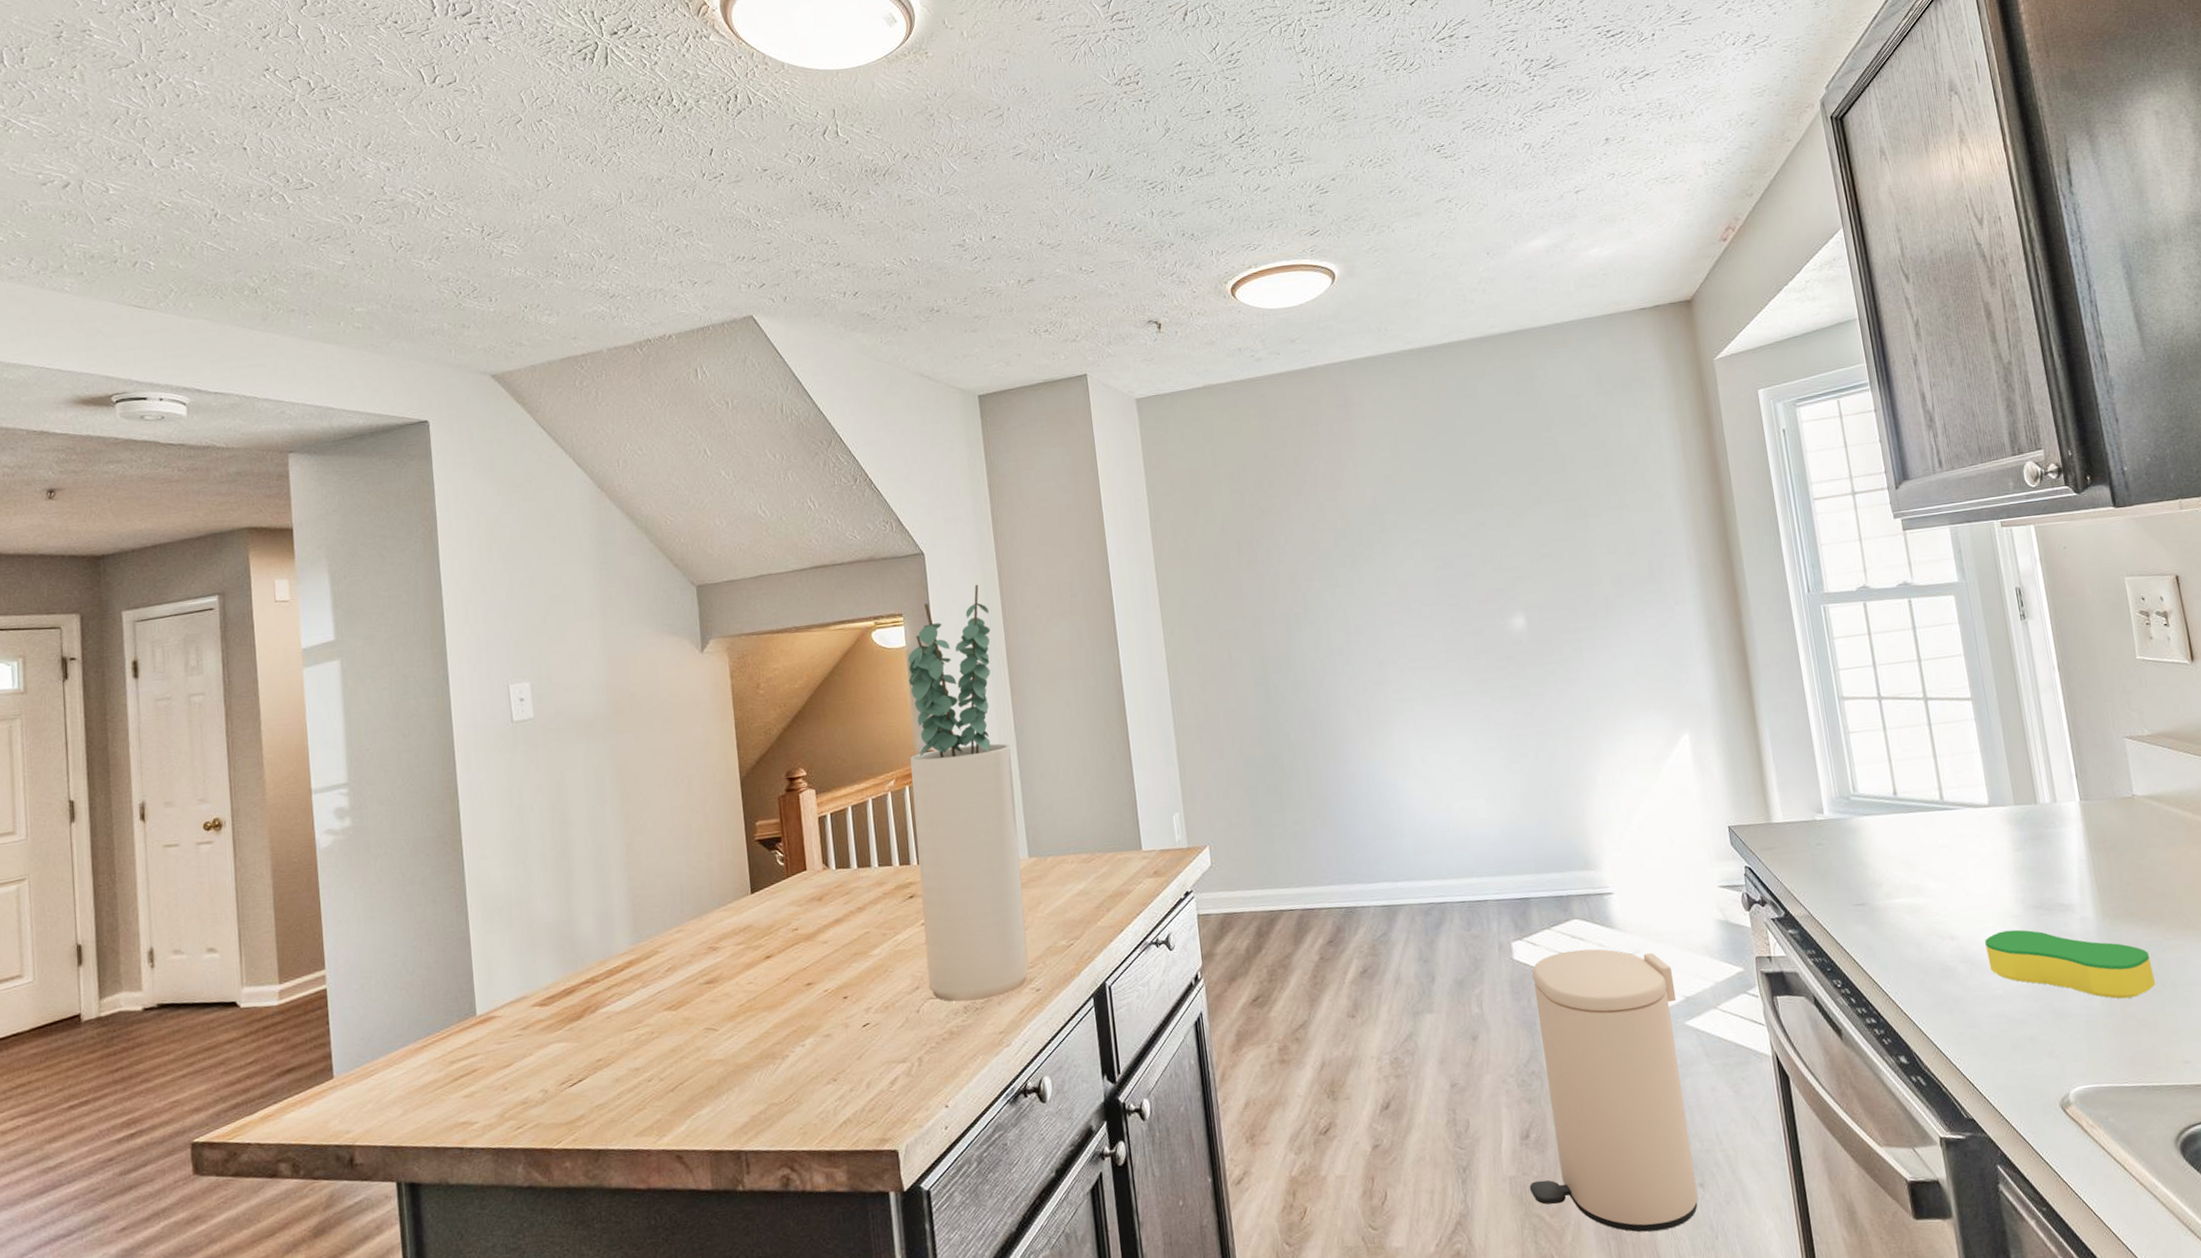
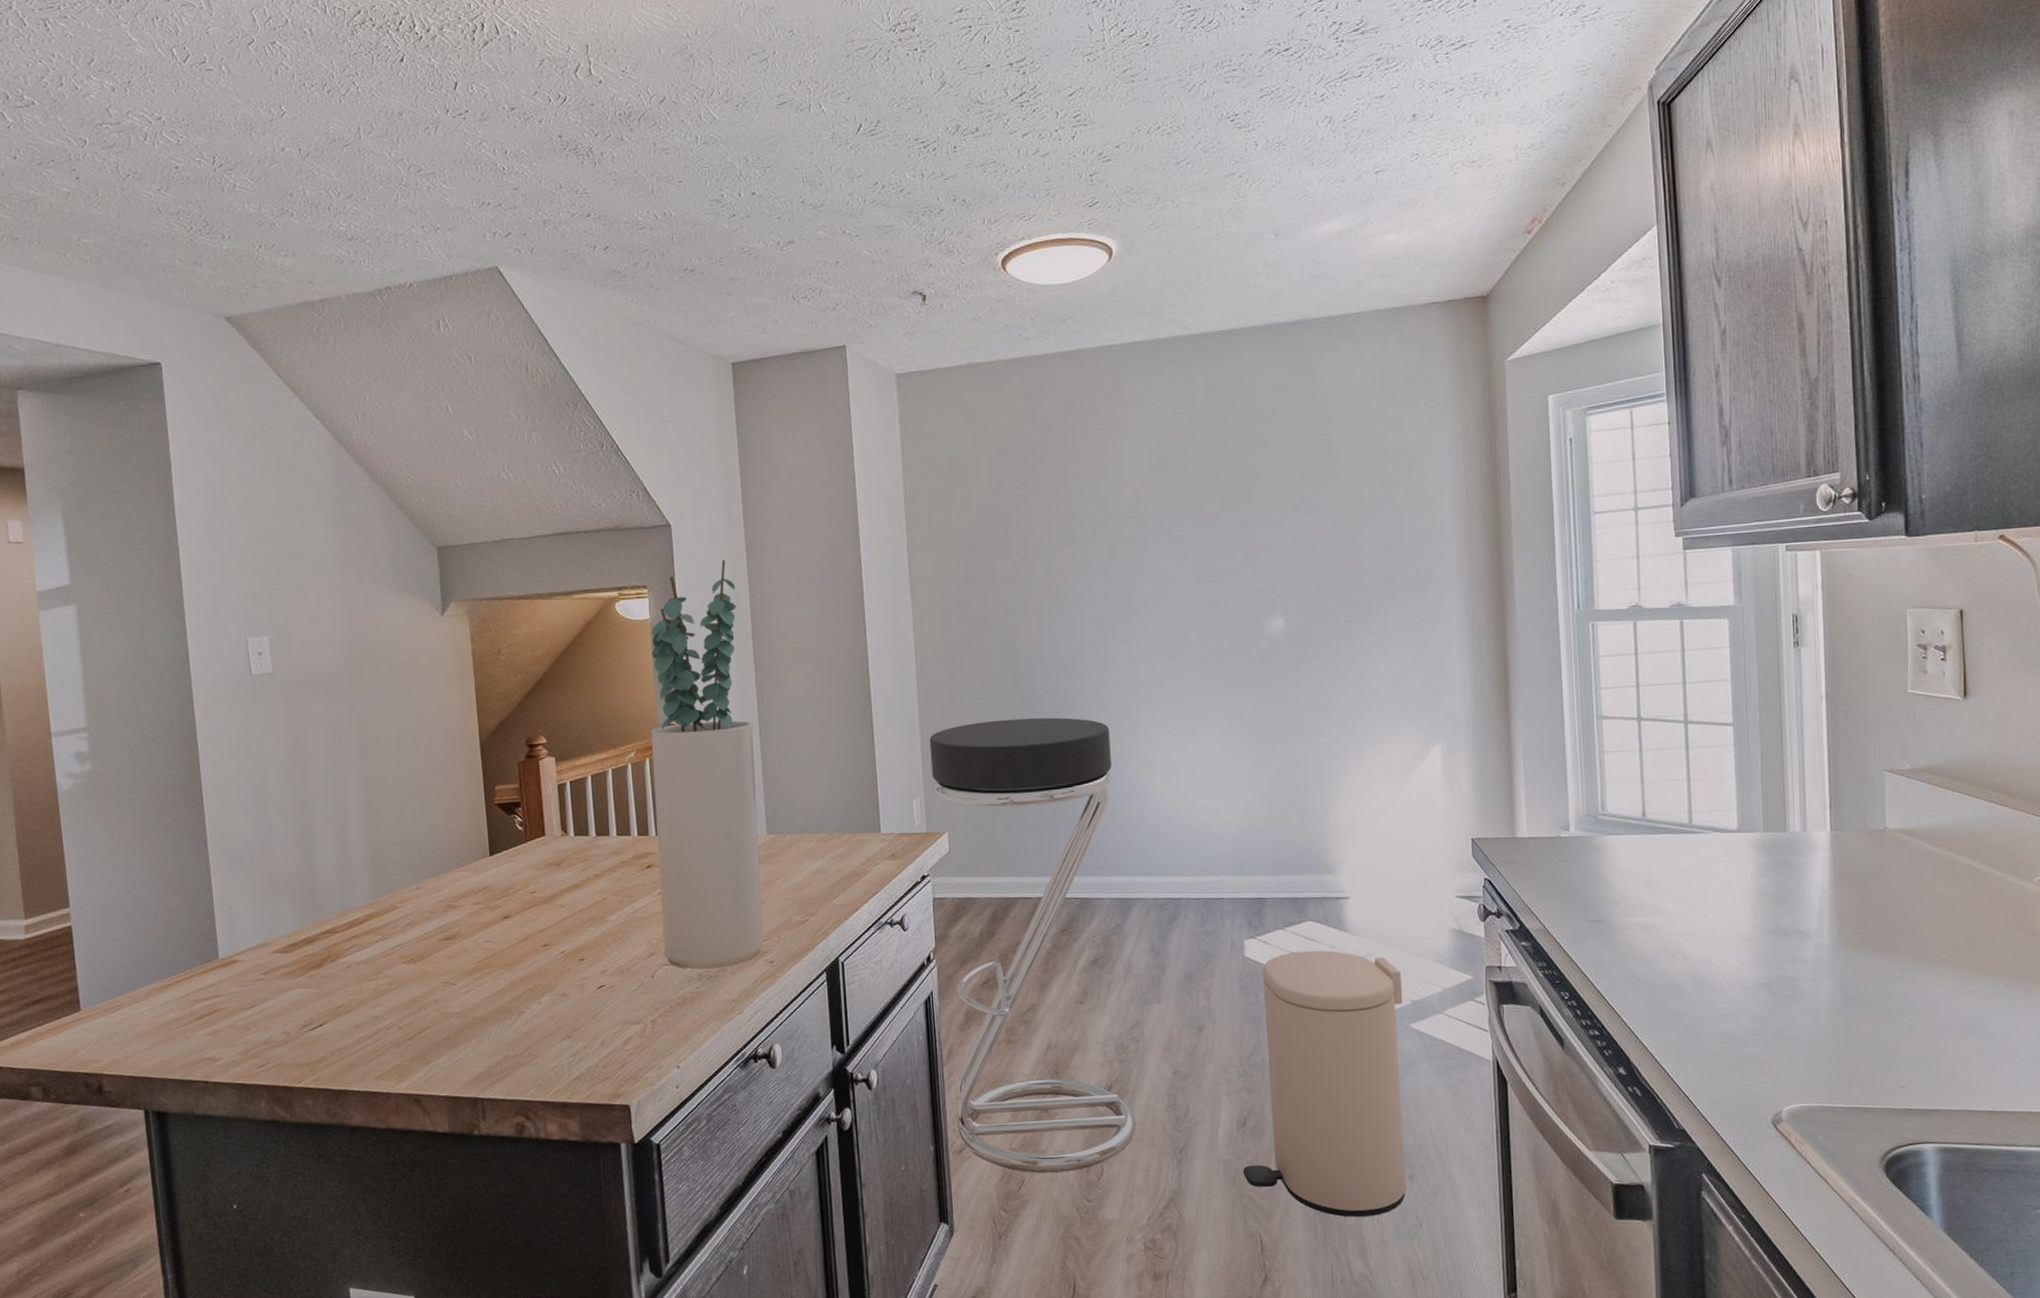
bar stool: none [1185,724,1418,1202] -> present [929,717,1137,1173]
sponge: present [1985,929,2155,999] -> none [1717,953,1882,1024]

